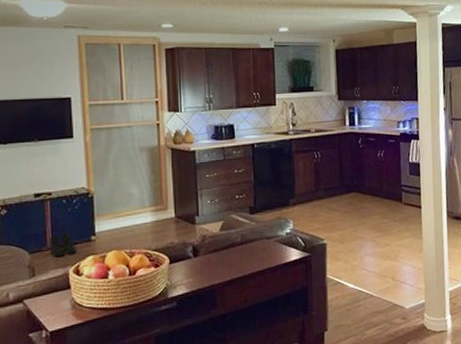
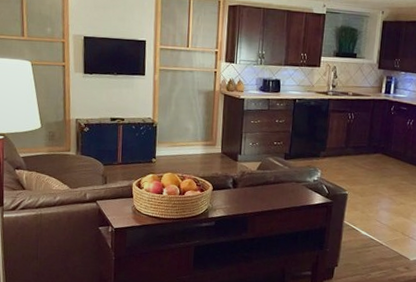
boots: present [49,232,77,256] -> none [119,152,141,171]

